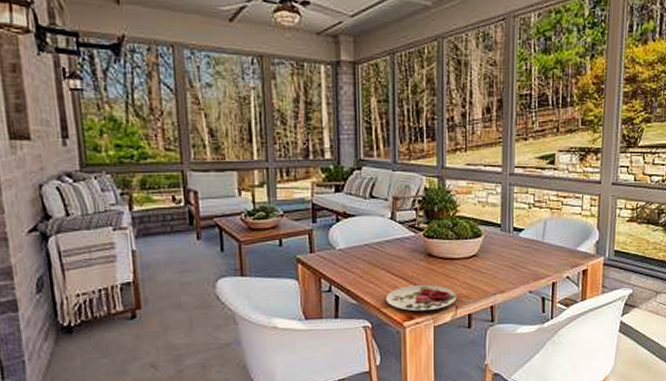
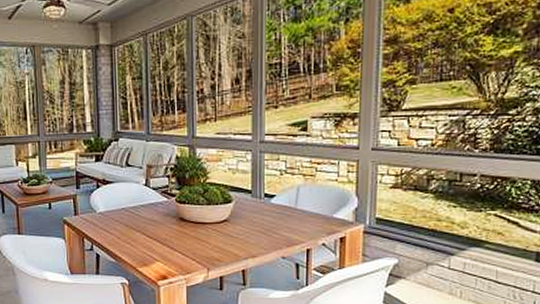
plate: present [385,284,457,312] -> none [140,246,209,272]

